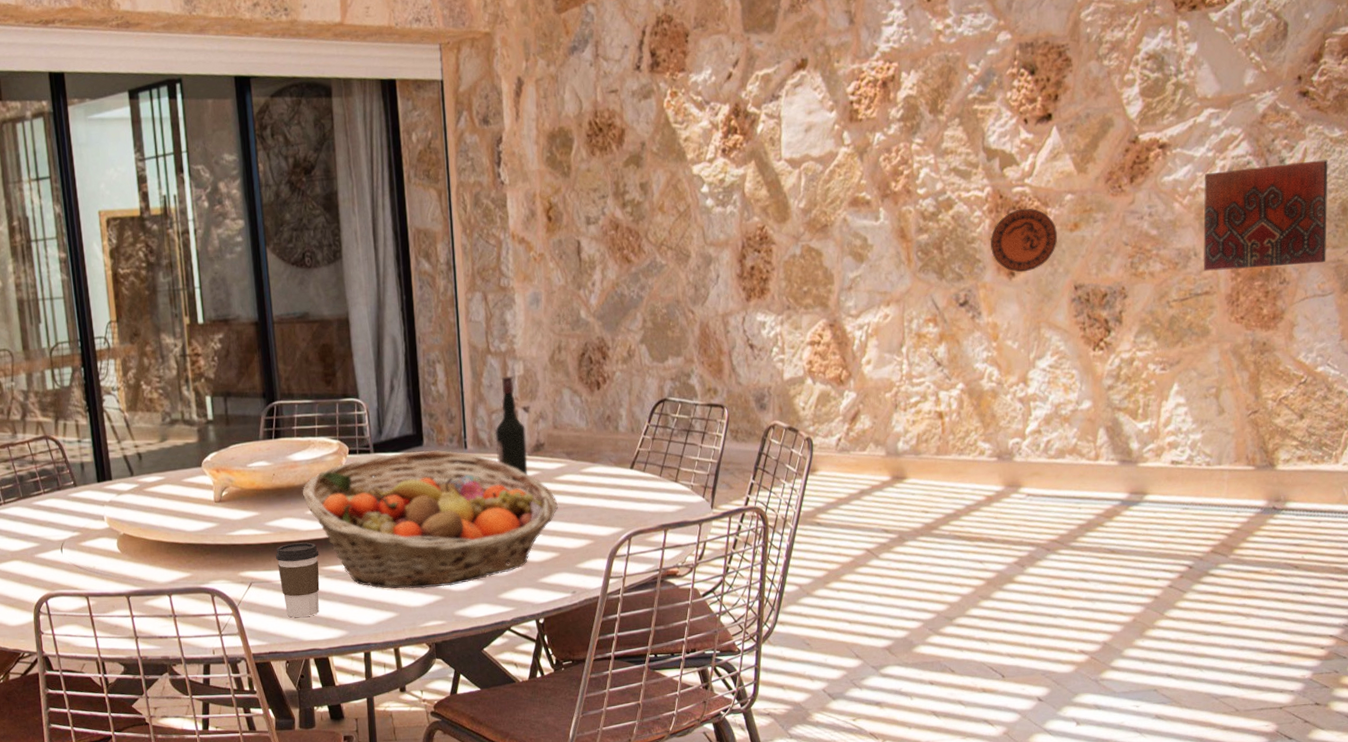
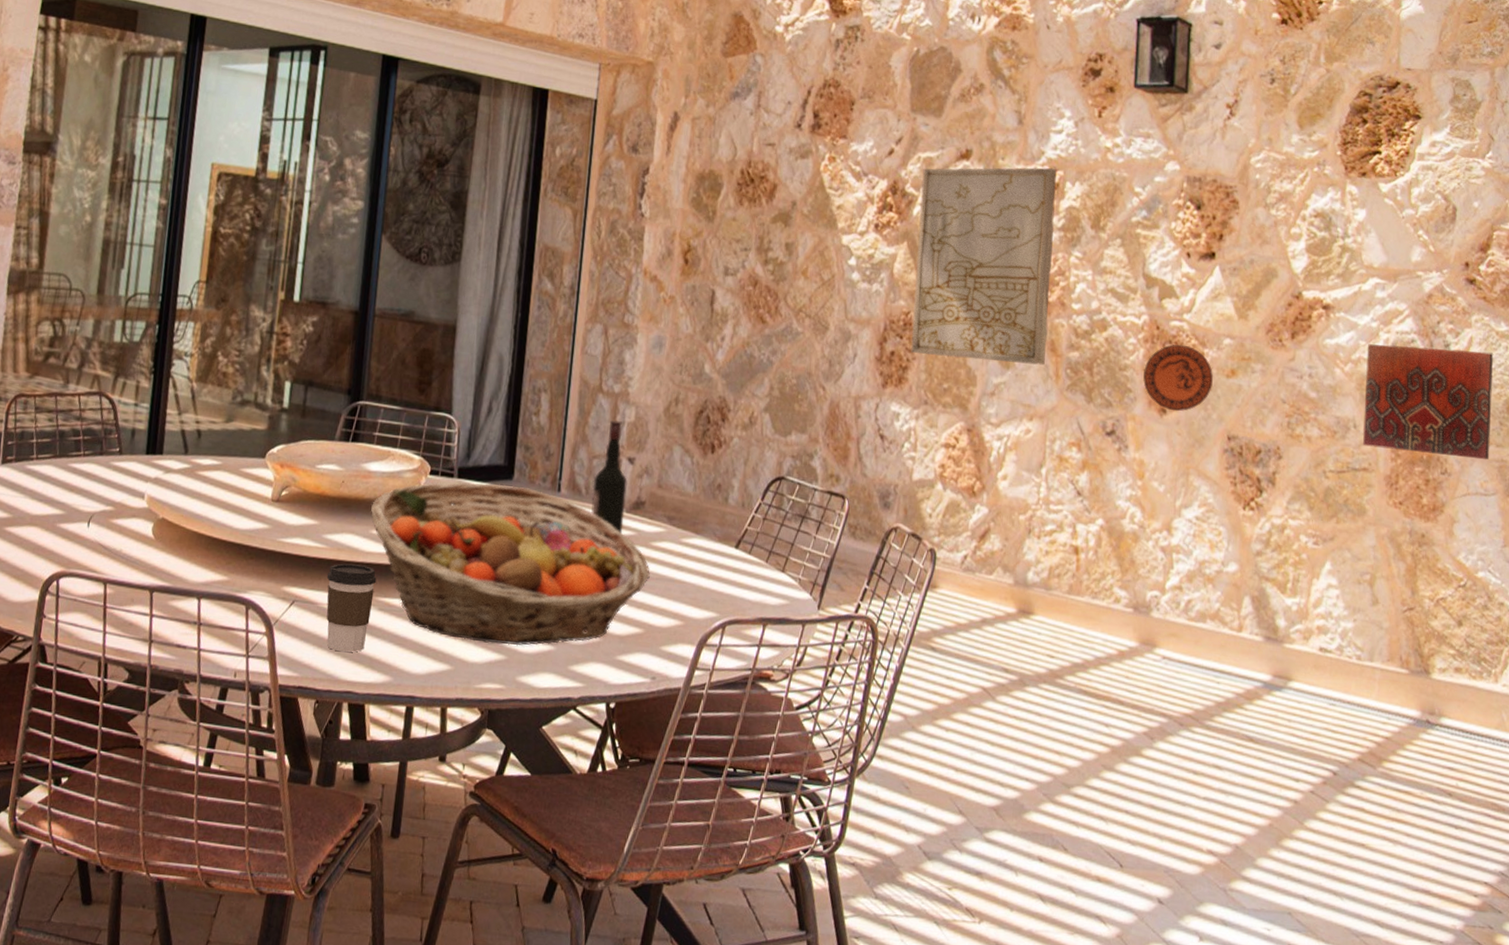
wall relief: none [762,61,897,264] -> present [911,167,1057,366]

